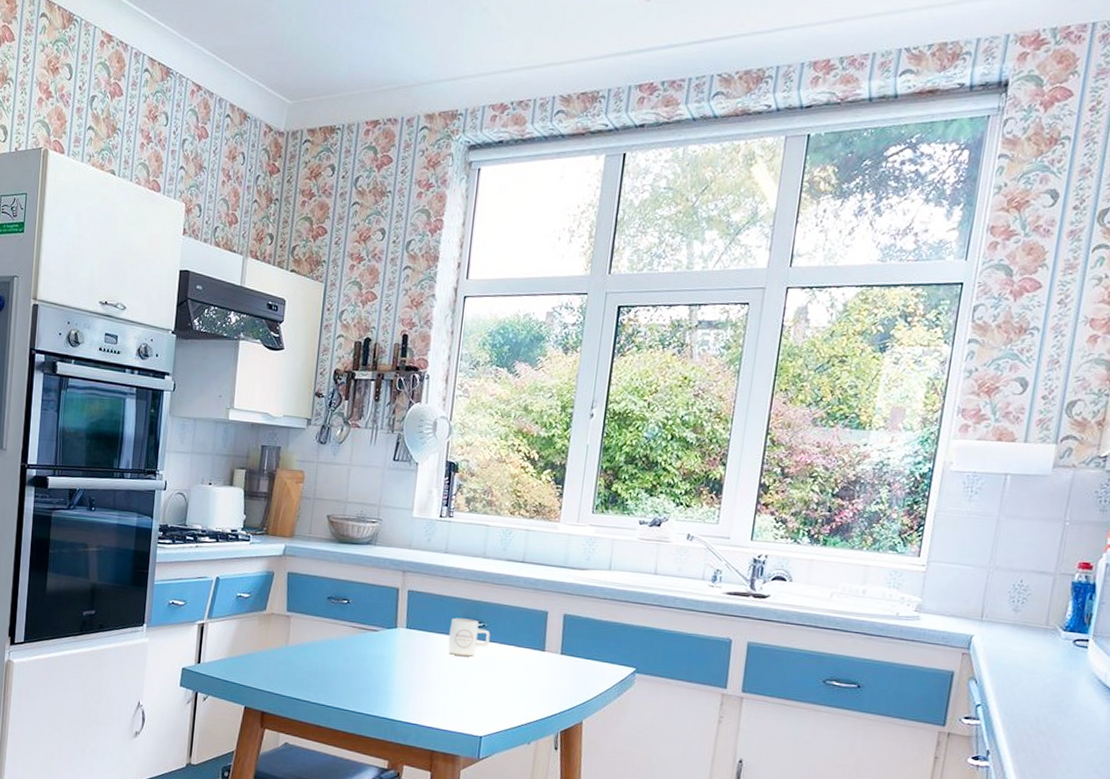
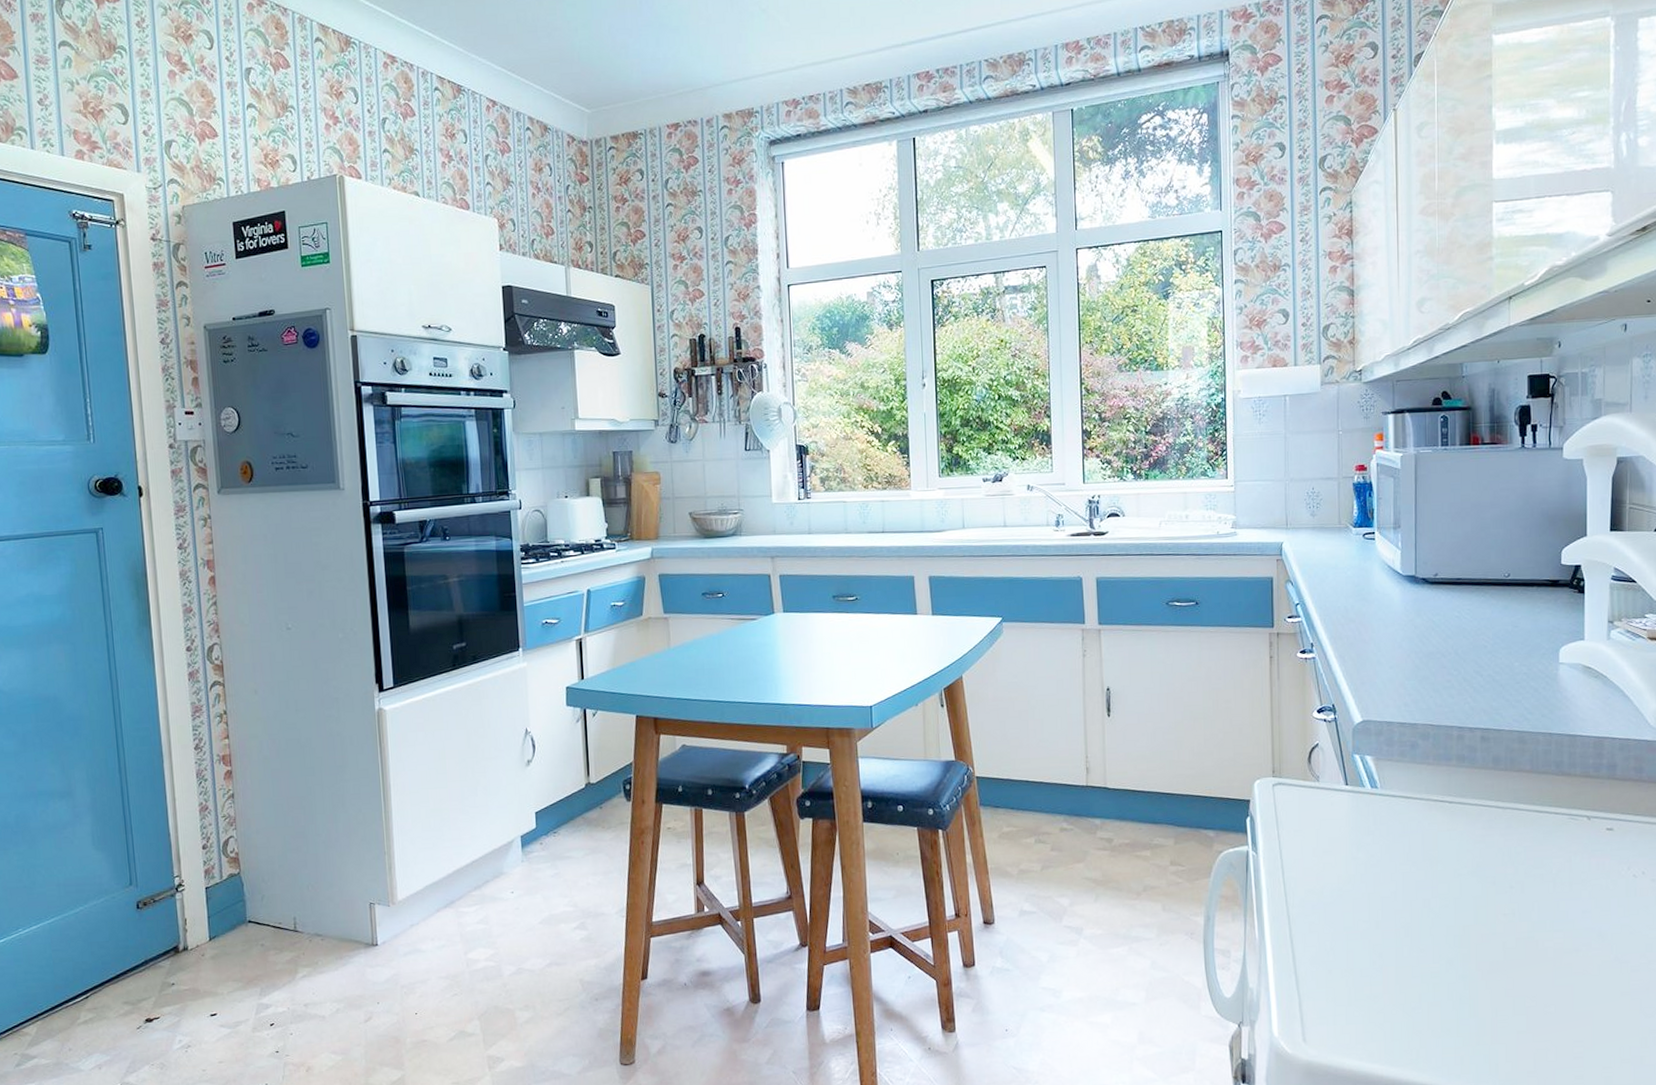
mug: present [448,617,491,657] -> none [824,594,864,631]

